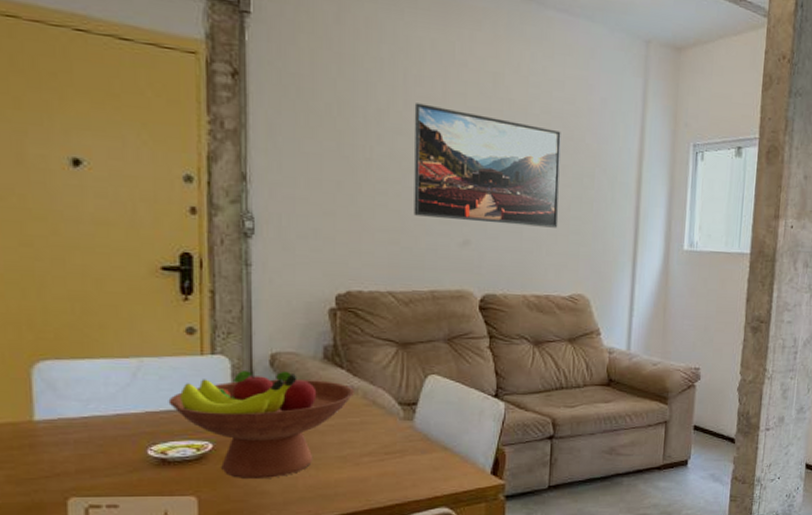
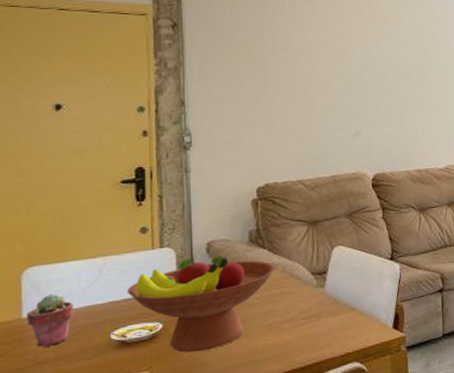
potted succulent: none [38,395,100,456] -> present [26,293,74,347]
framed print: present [413,103,561,228] -> none [310,29,430,117]

